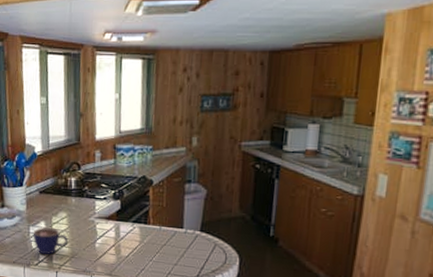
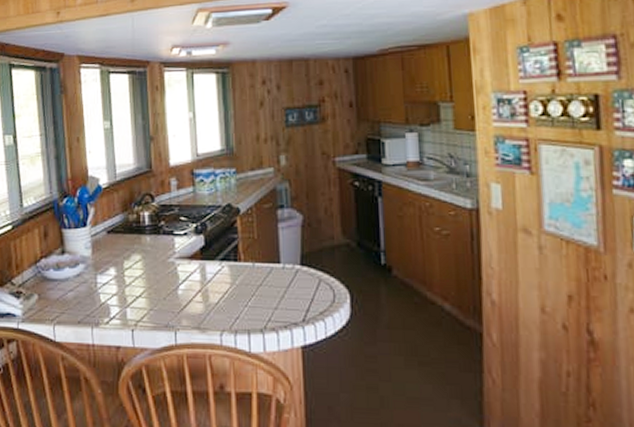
cup: present [33,227,69,255] -> none [101,274,145,310]

